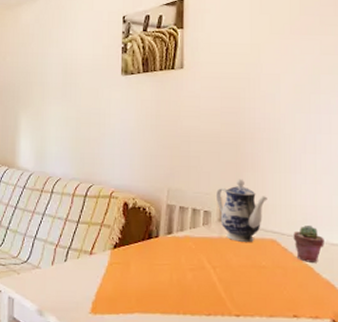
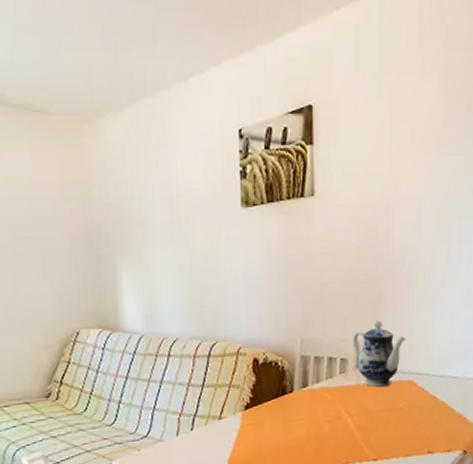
potted succulent: present [293,226,324,263] -> none [430,362,459,399]

